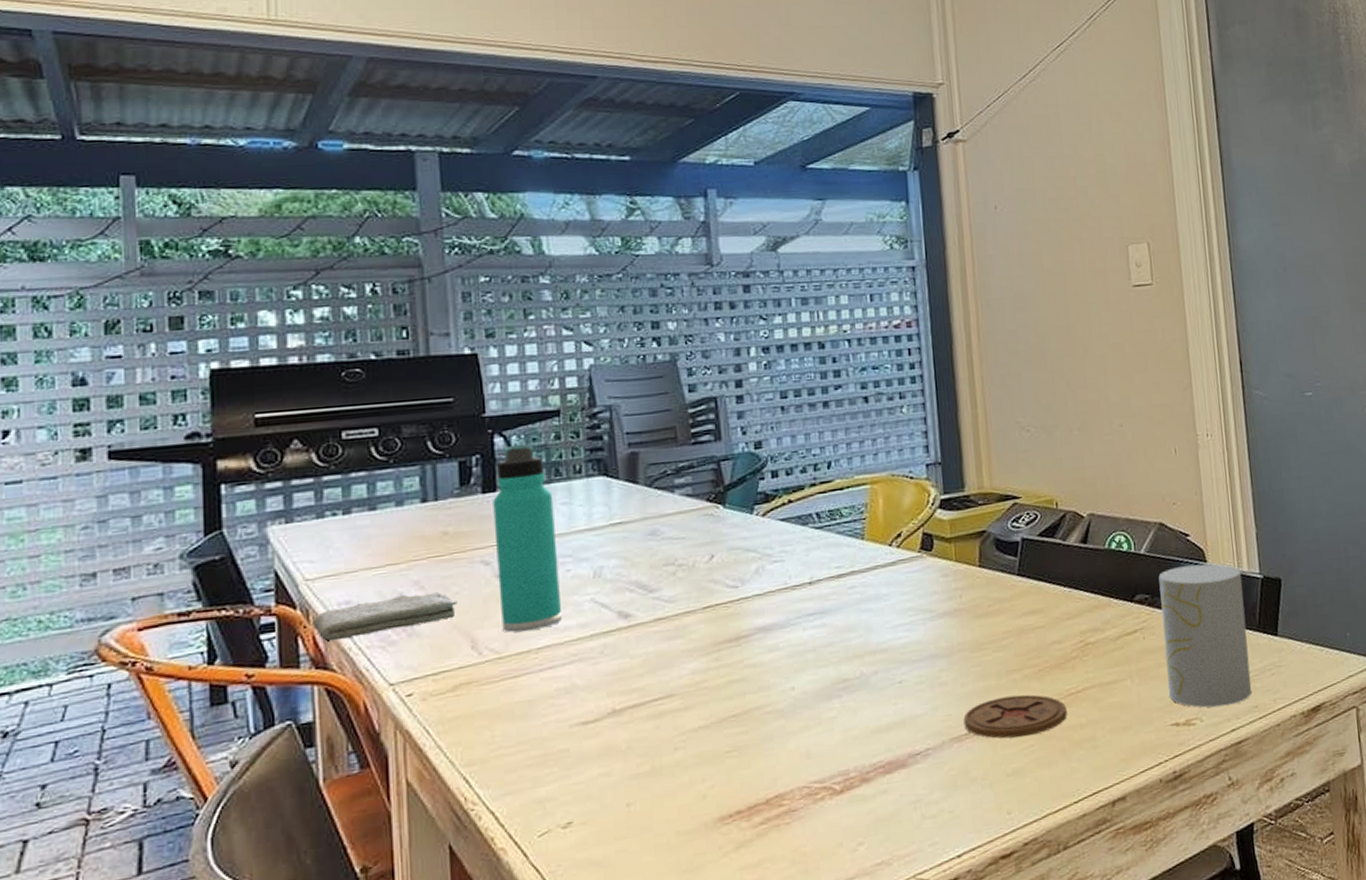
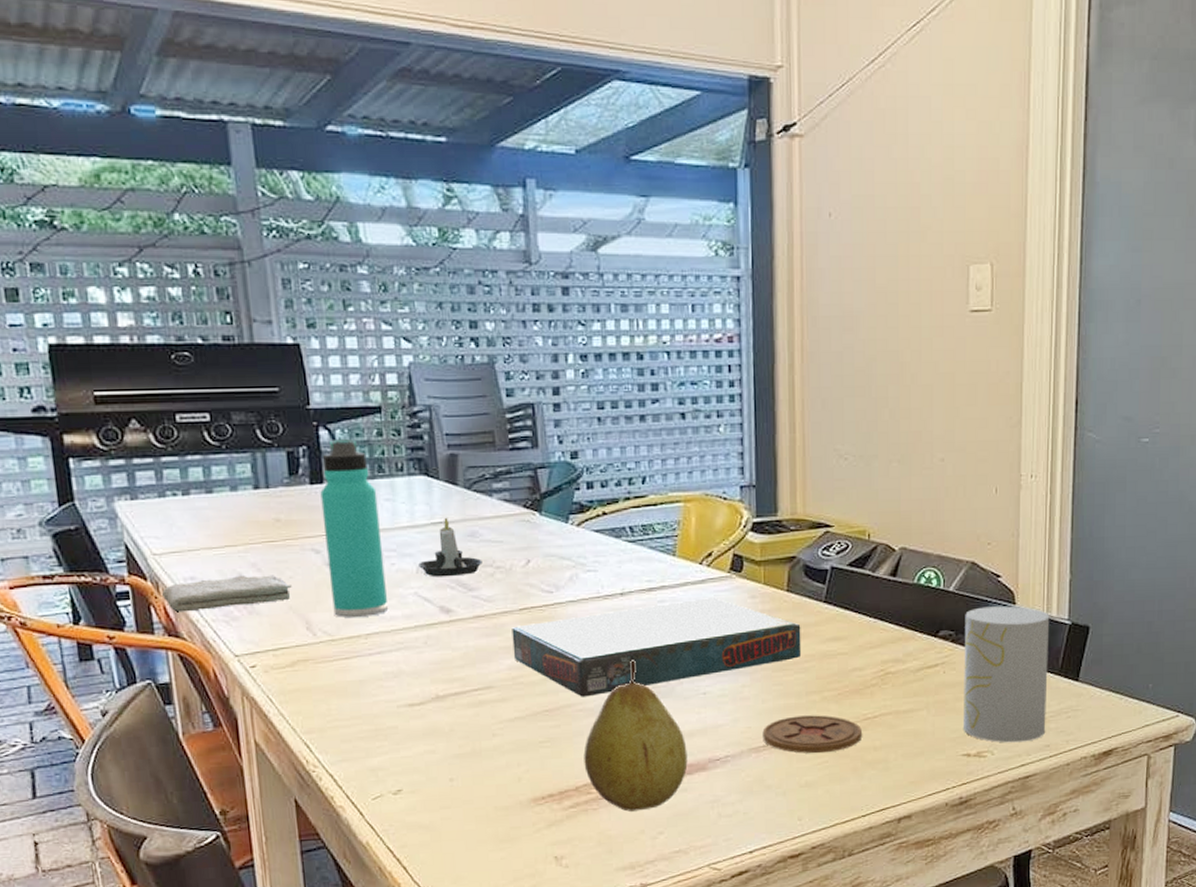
candle: none [596,517,664,581] -> present [419,517,483,577]
board game: none [695,579,999,698] -> present [512,598,802,697]
fruit: none [774,652,887,823] -> present [583,660,688,812]

